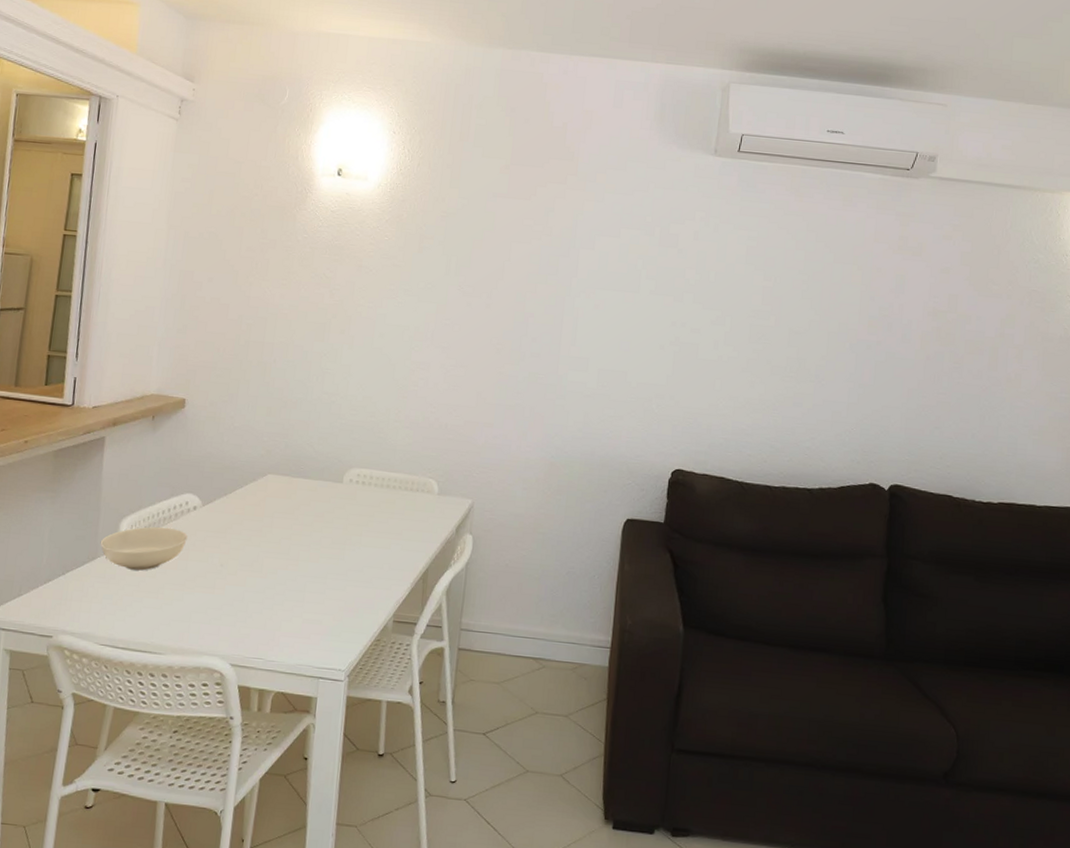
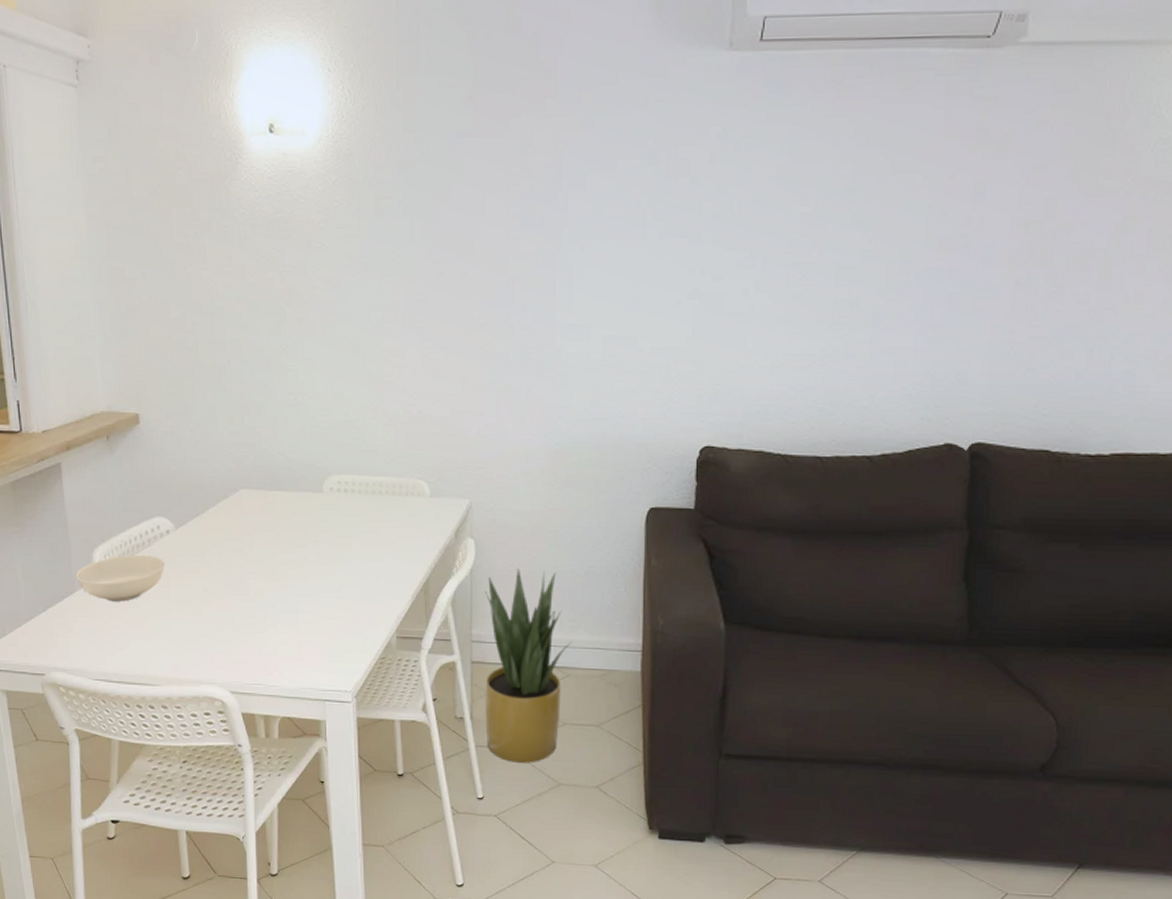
planter: none [464,565,551,749] -> present [485,568,573,763]

